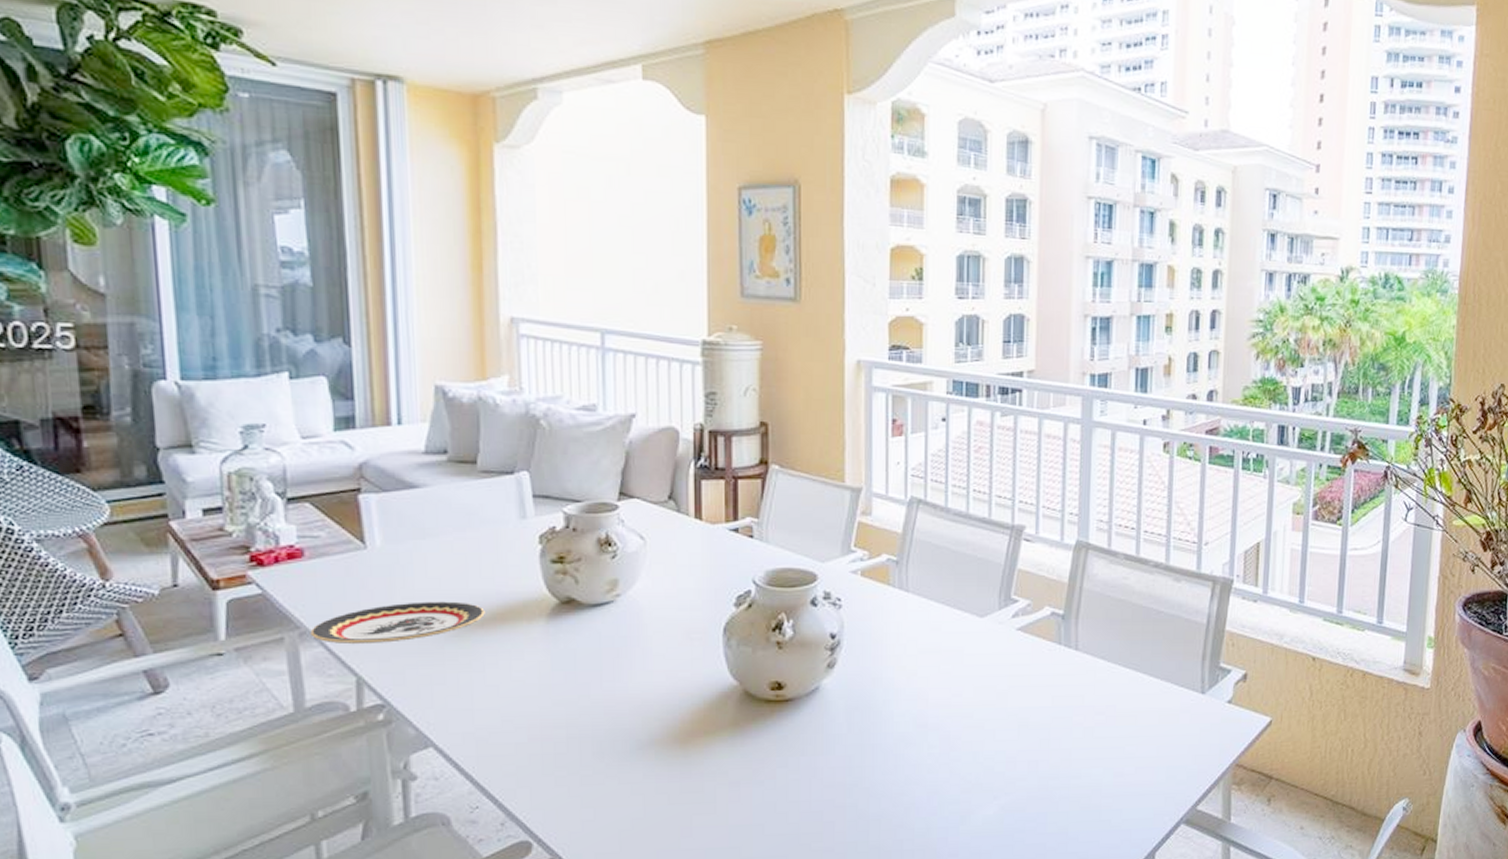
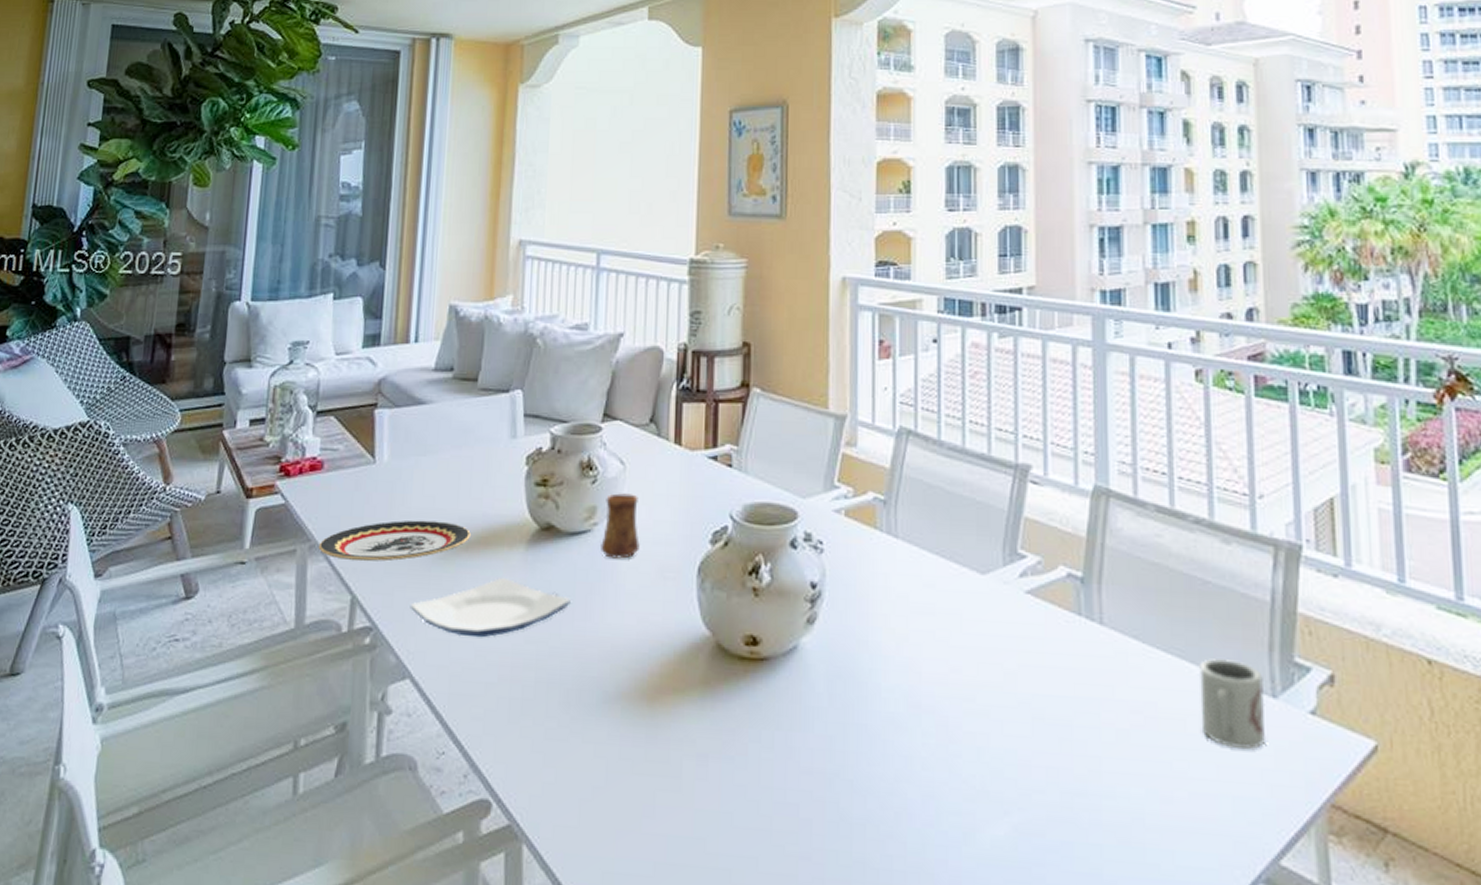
plate: none [424,649,598,705] -> present [409,577,571,638]
cup: none [625,566,665,625] -> present [601,493,640,559]
cup: none [1148,669,1197,733] -> present [1199,658,1266,750]

